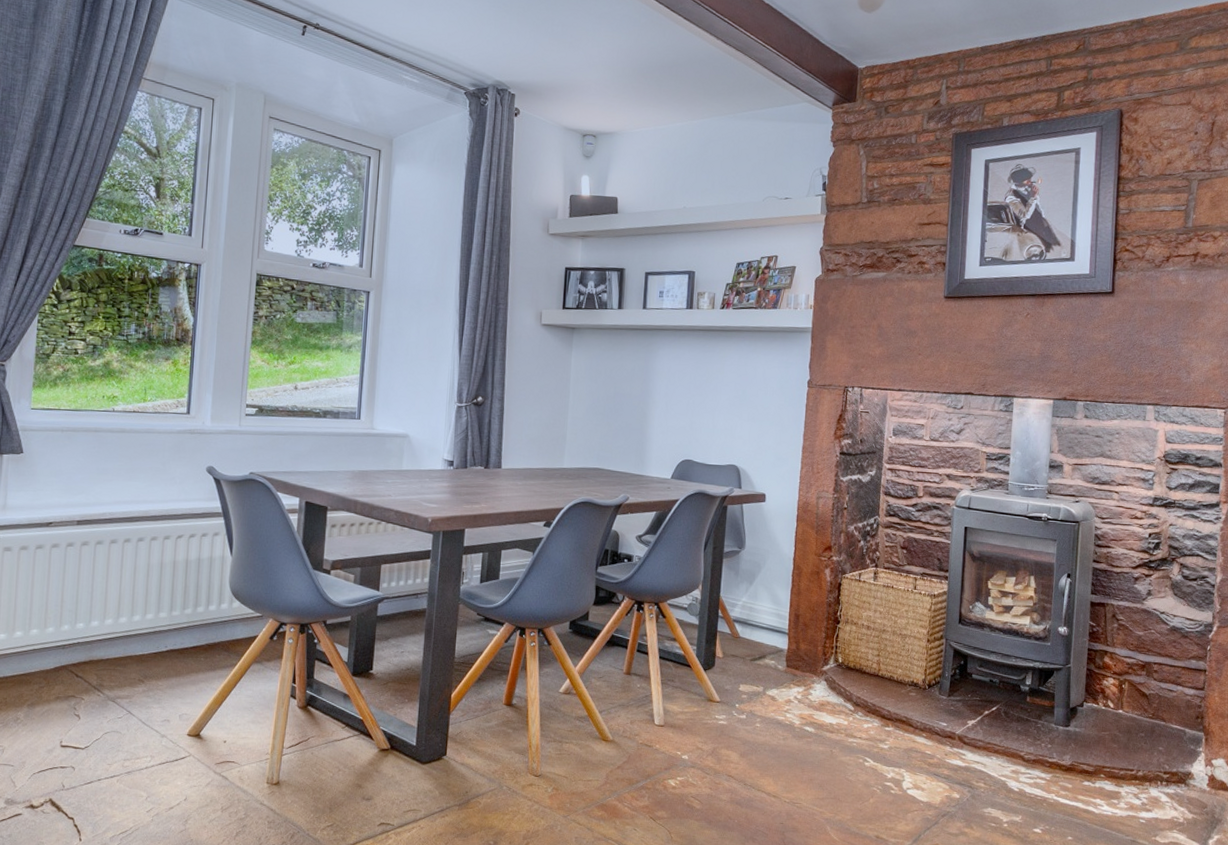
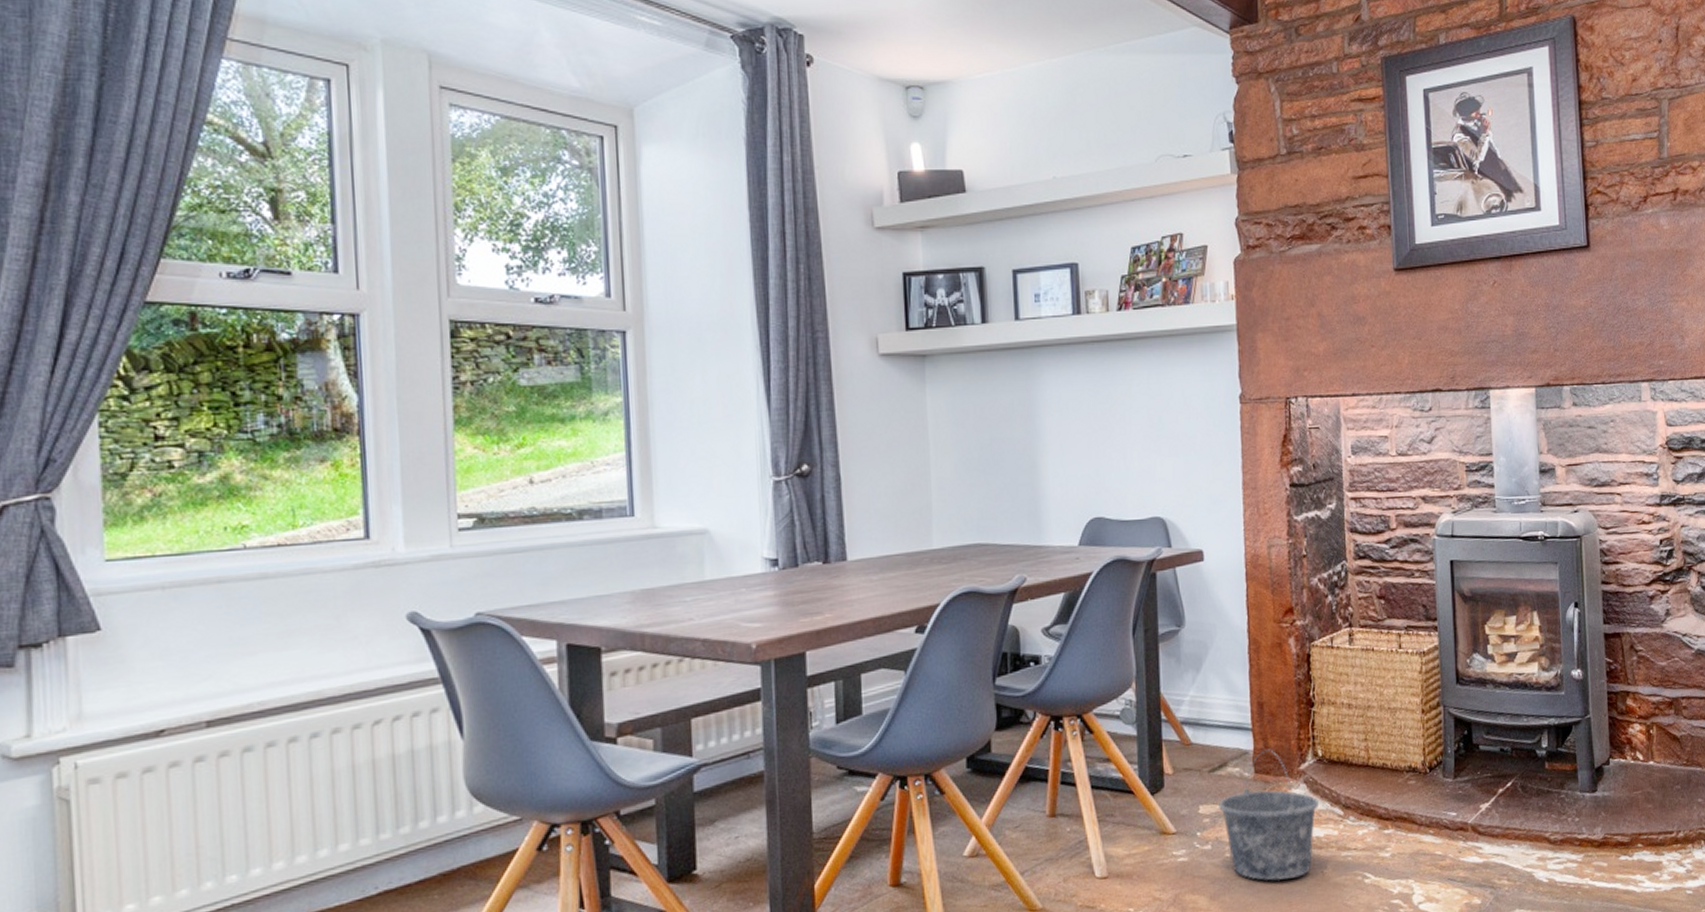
bucket: none [755,650,834,752] -> present [1219,749,1318,882]

